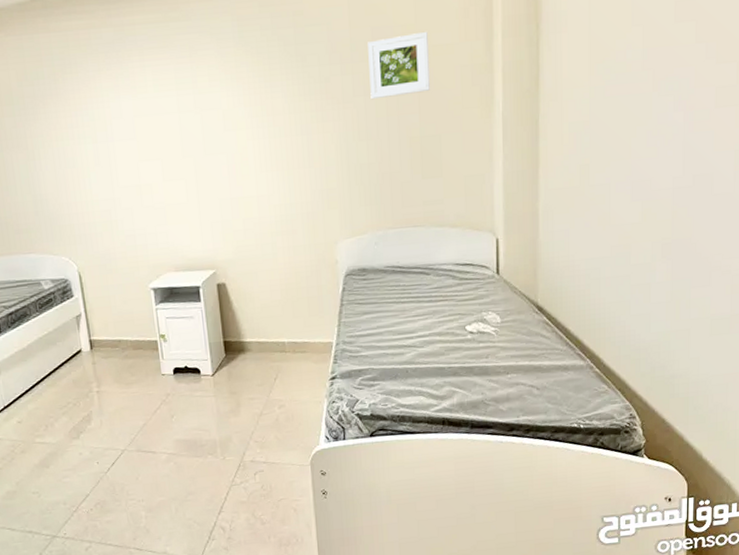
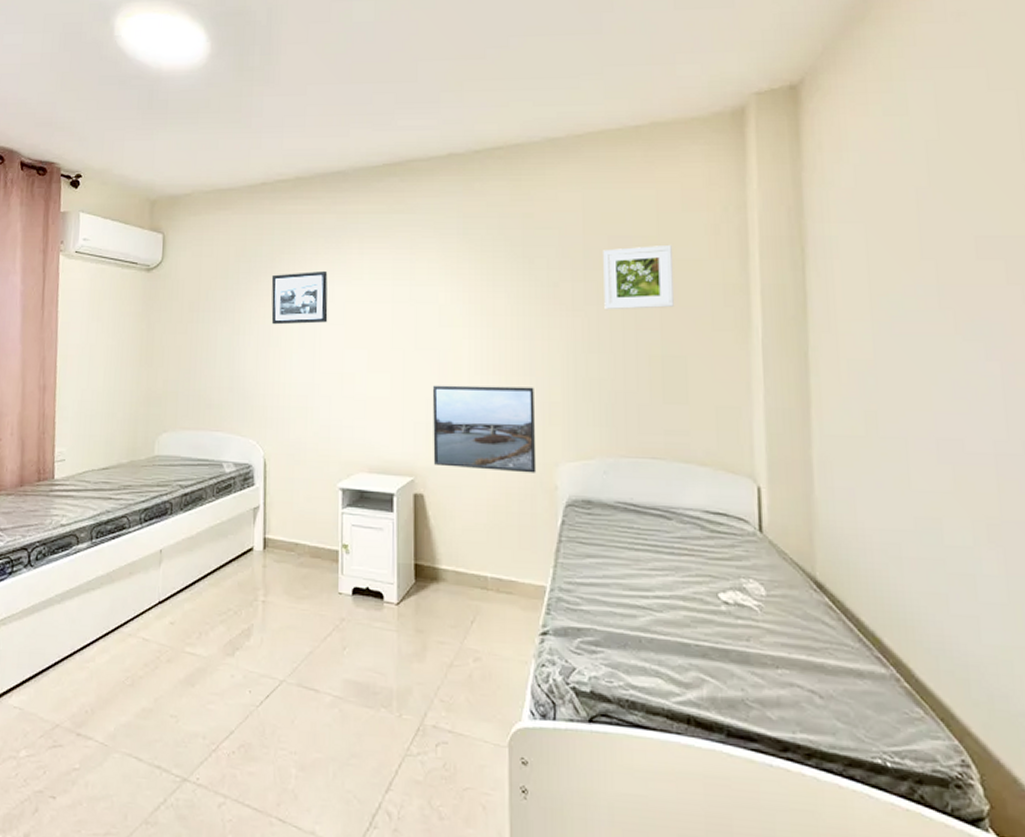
picture frame: none [57,87,120,146] -> present [271,270,328,325]
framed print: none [223,178,320,257] -> present [432,385,537,473]

